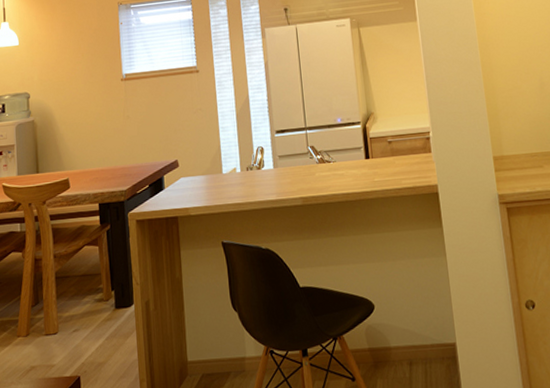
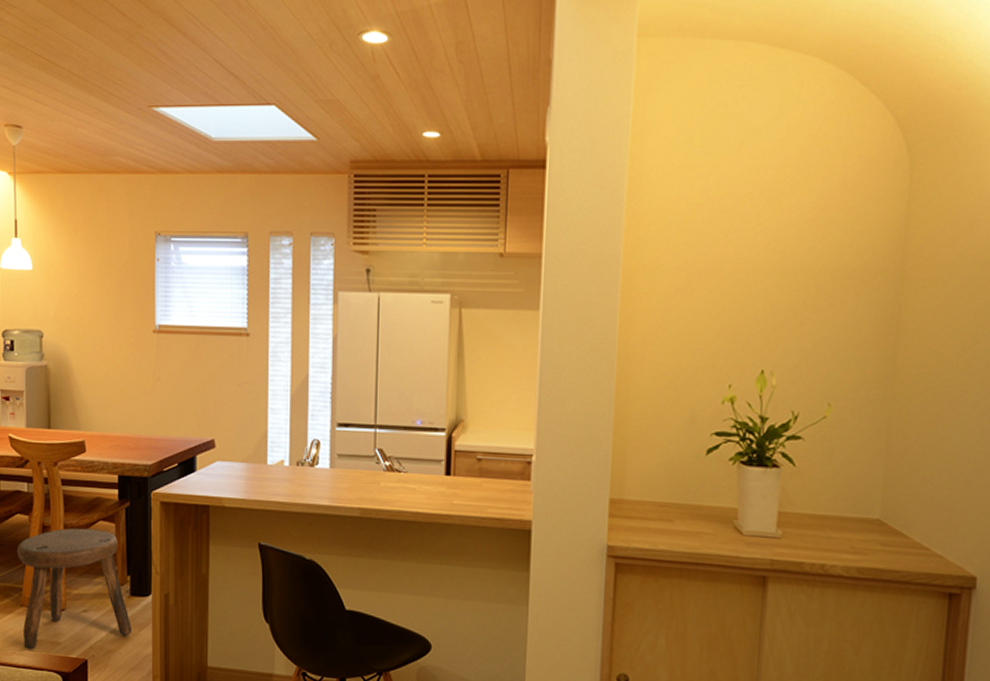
stool: none [12,254,119,377] -> present [17,528,133,650]

